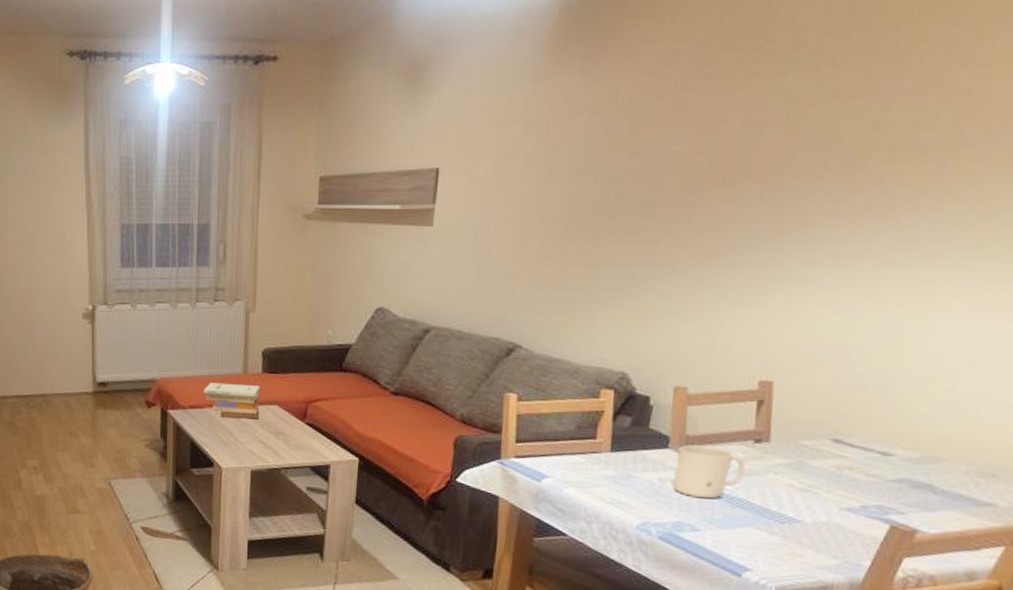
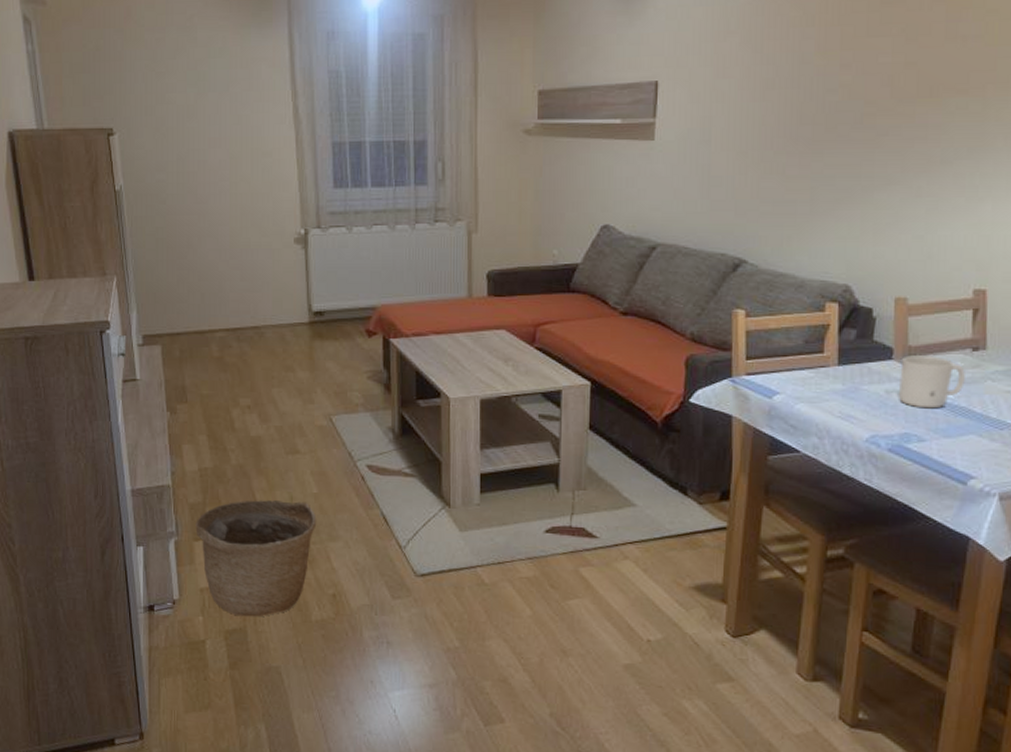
books: present [203,382,261,420] -> none [427,308,487,345]

